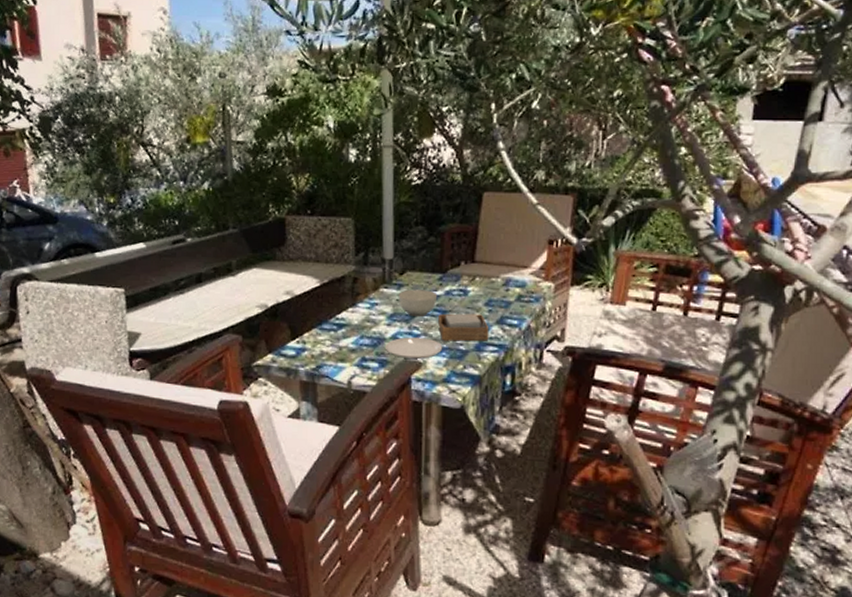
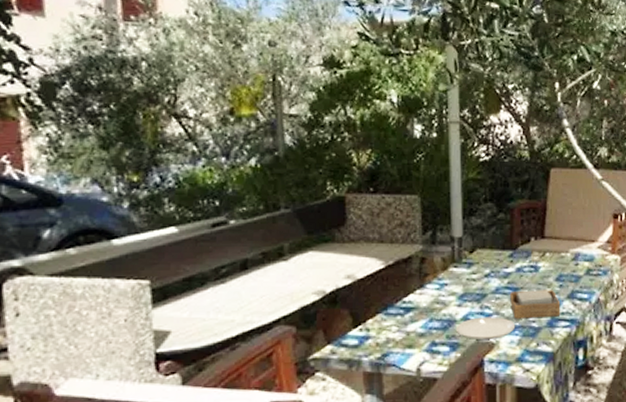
bowl: present [398,289,438,317] -> none [468,267,509,296]

